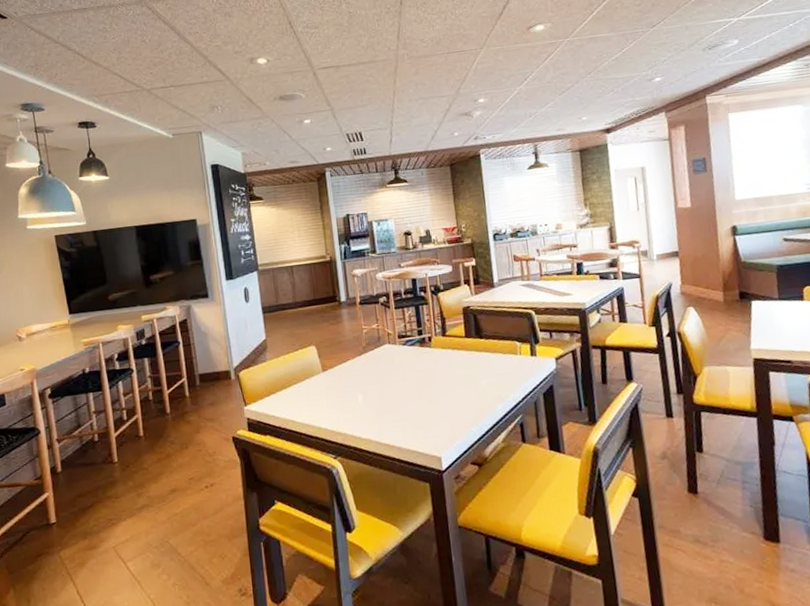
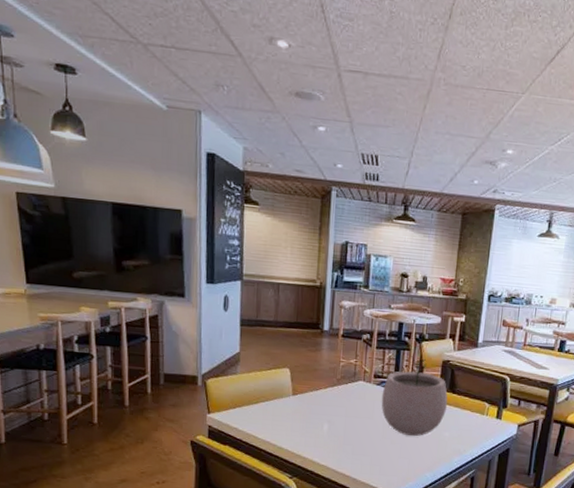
plant pot: none [409,307,478,392] -> present [381,355,448,437]

